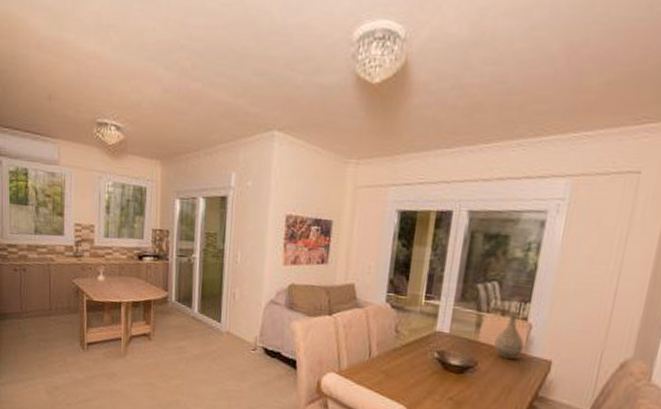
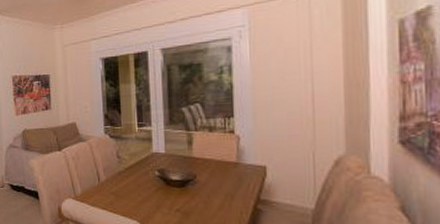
vase: present [494,312,525,360] -> none [208,128,237,170]

